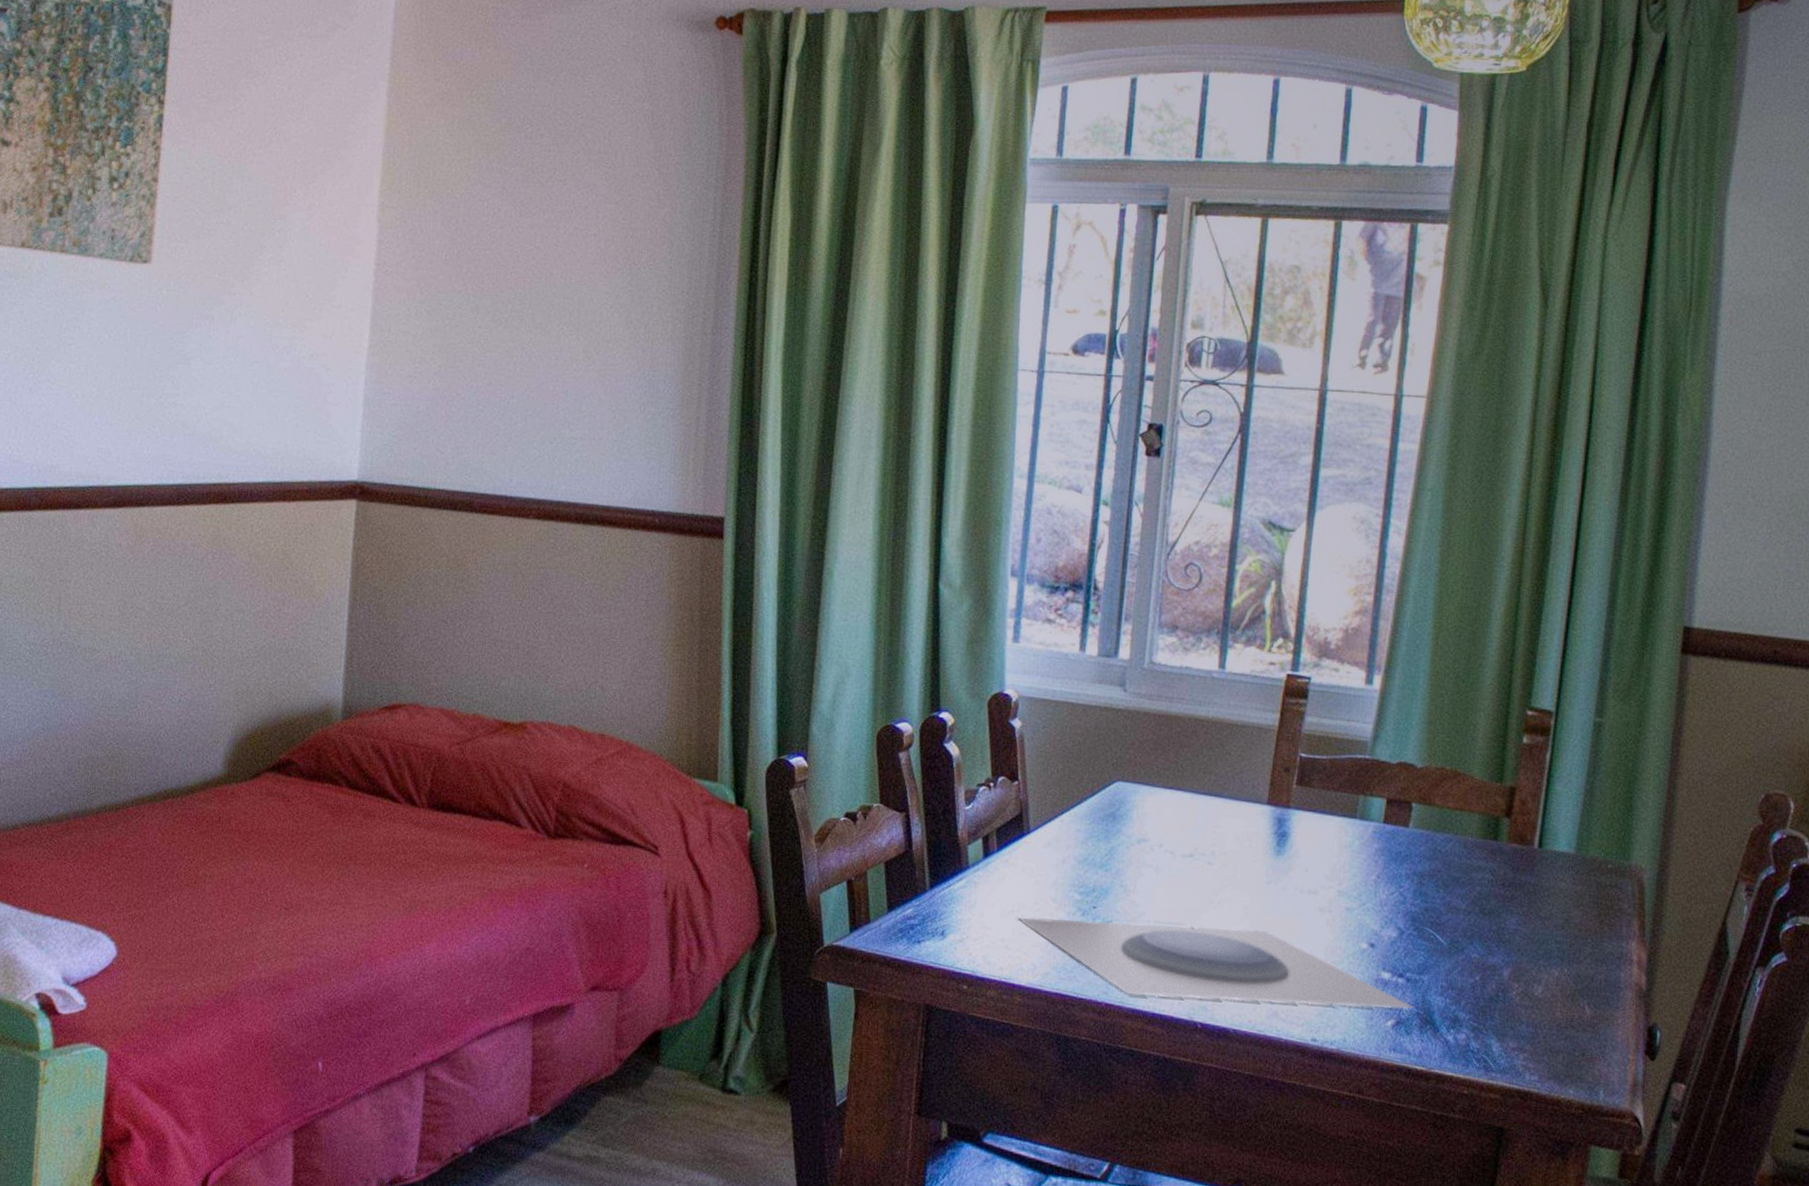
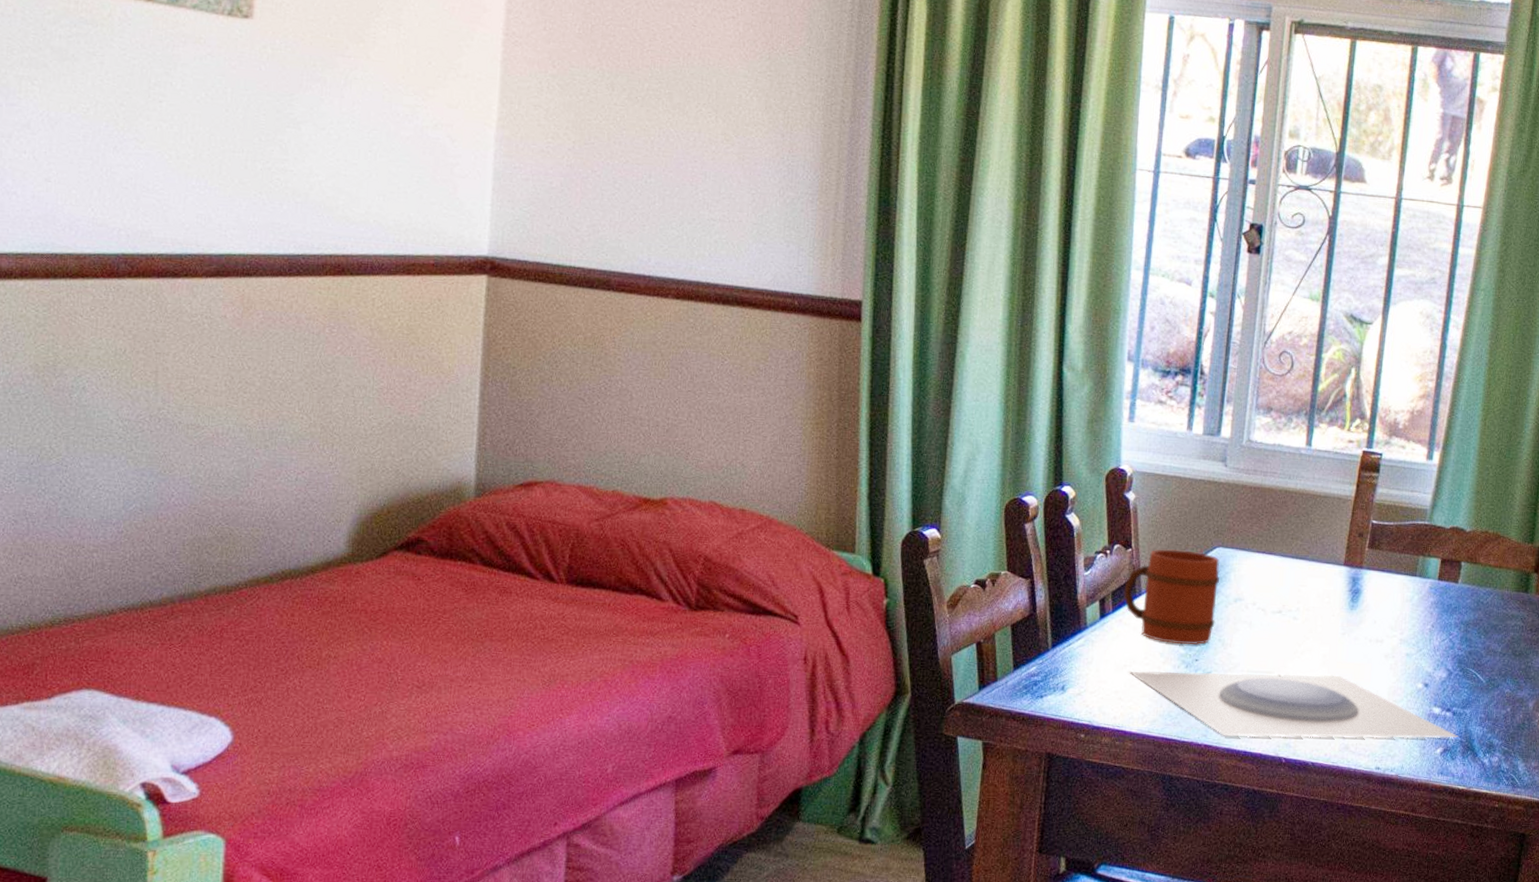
mug: none [1010,782,1120,890] -> present [1124,549,1220,645]

